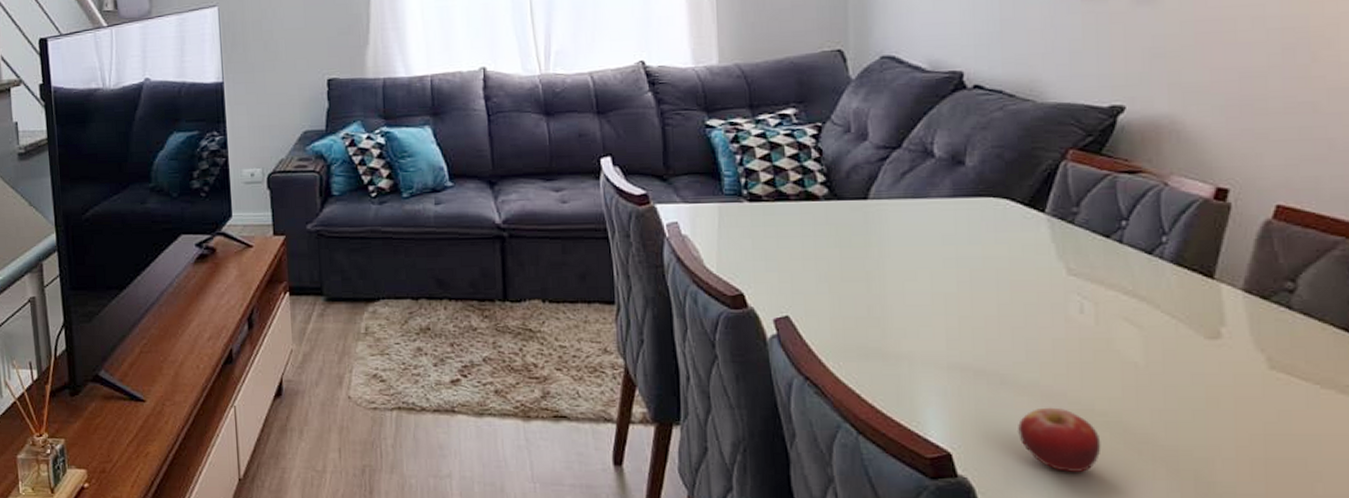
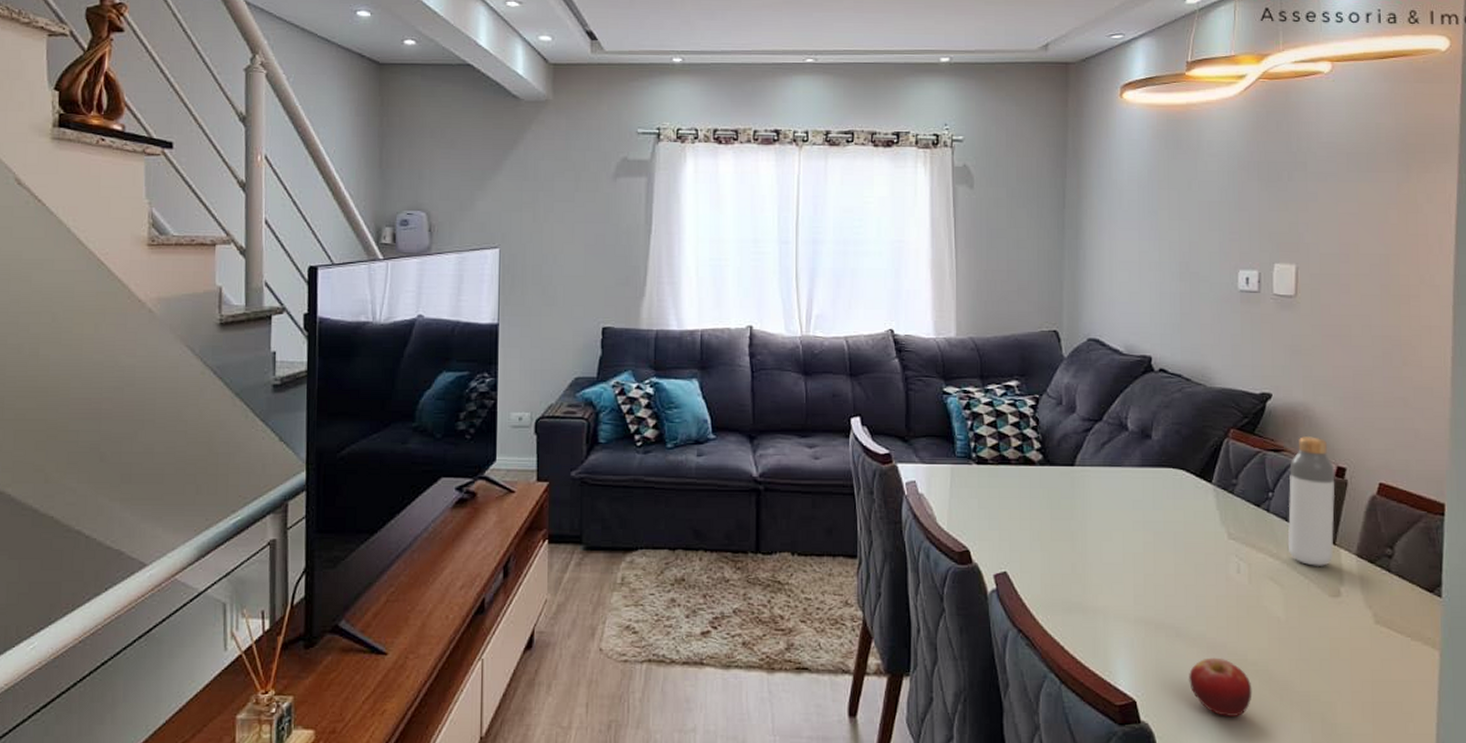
bottle: none [1147,154,1214,304] -> present [1287,436,1335,566]

